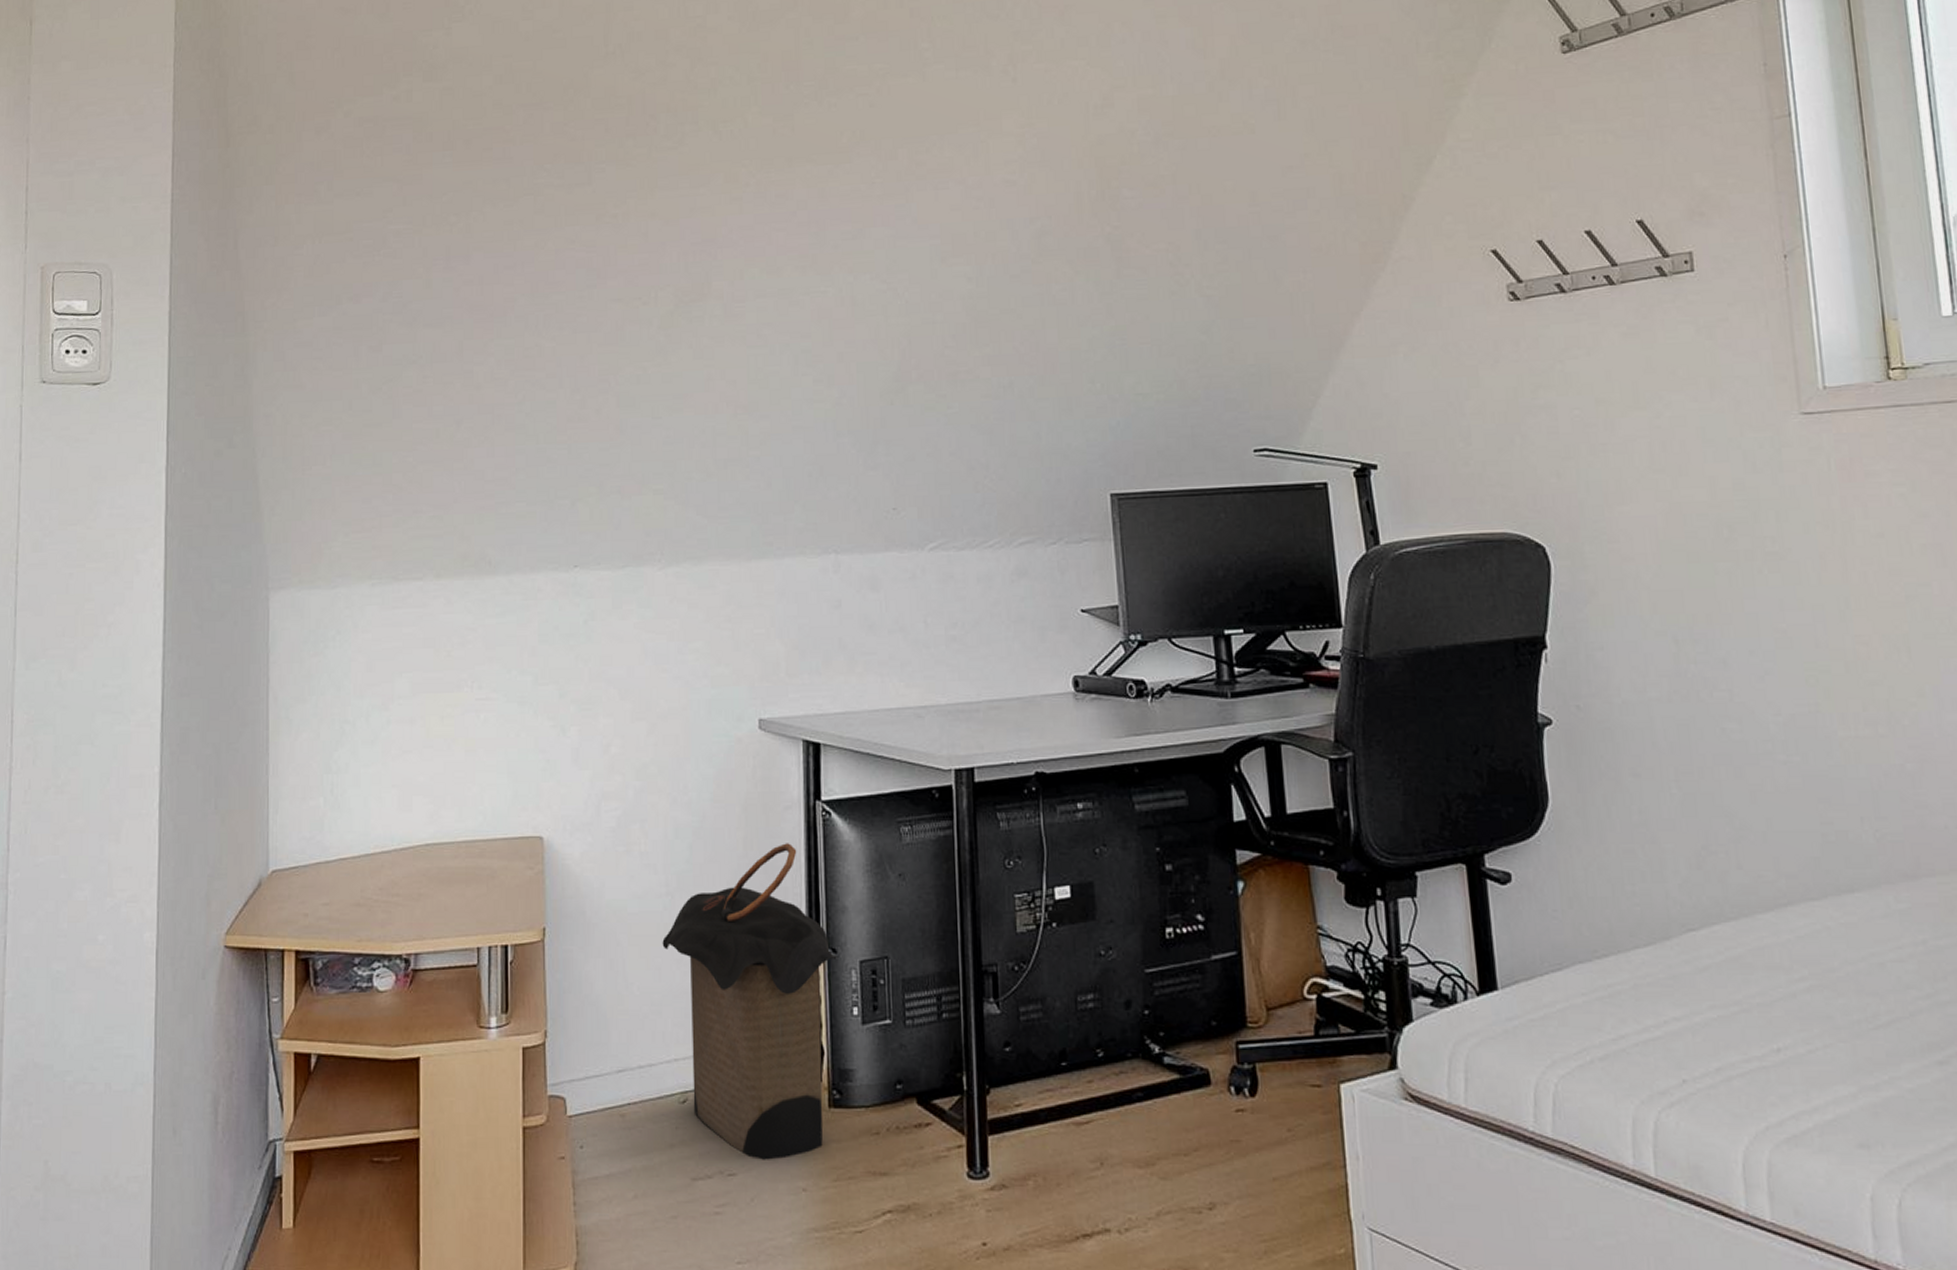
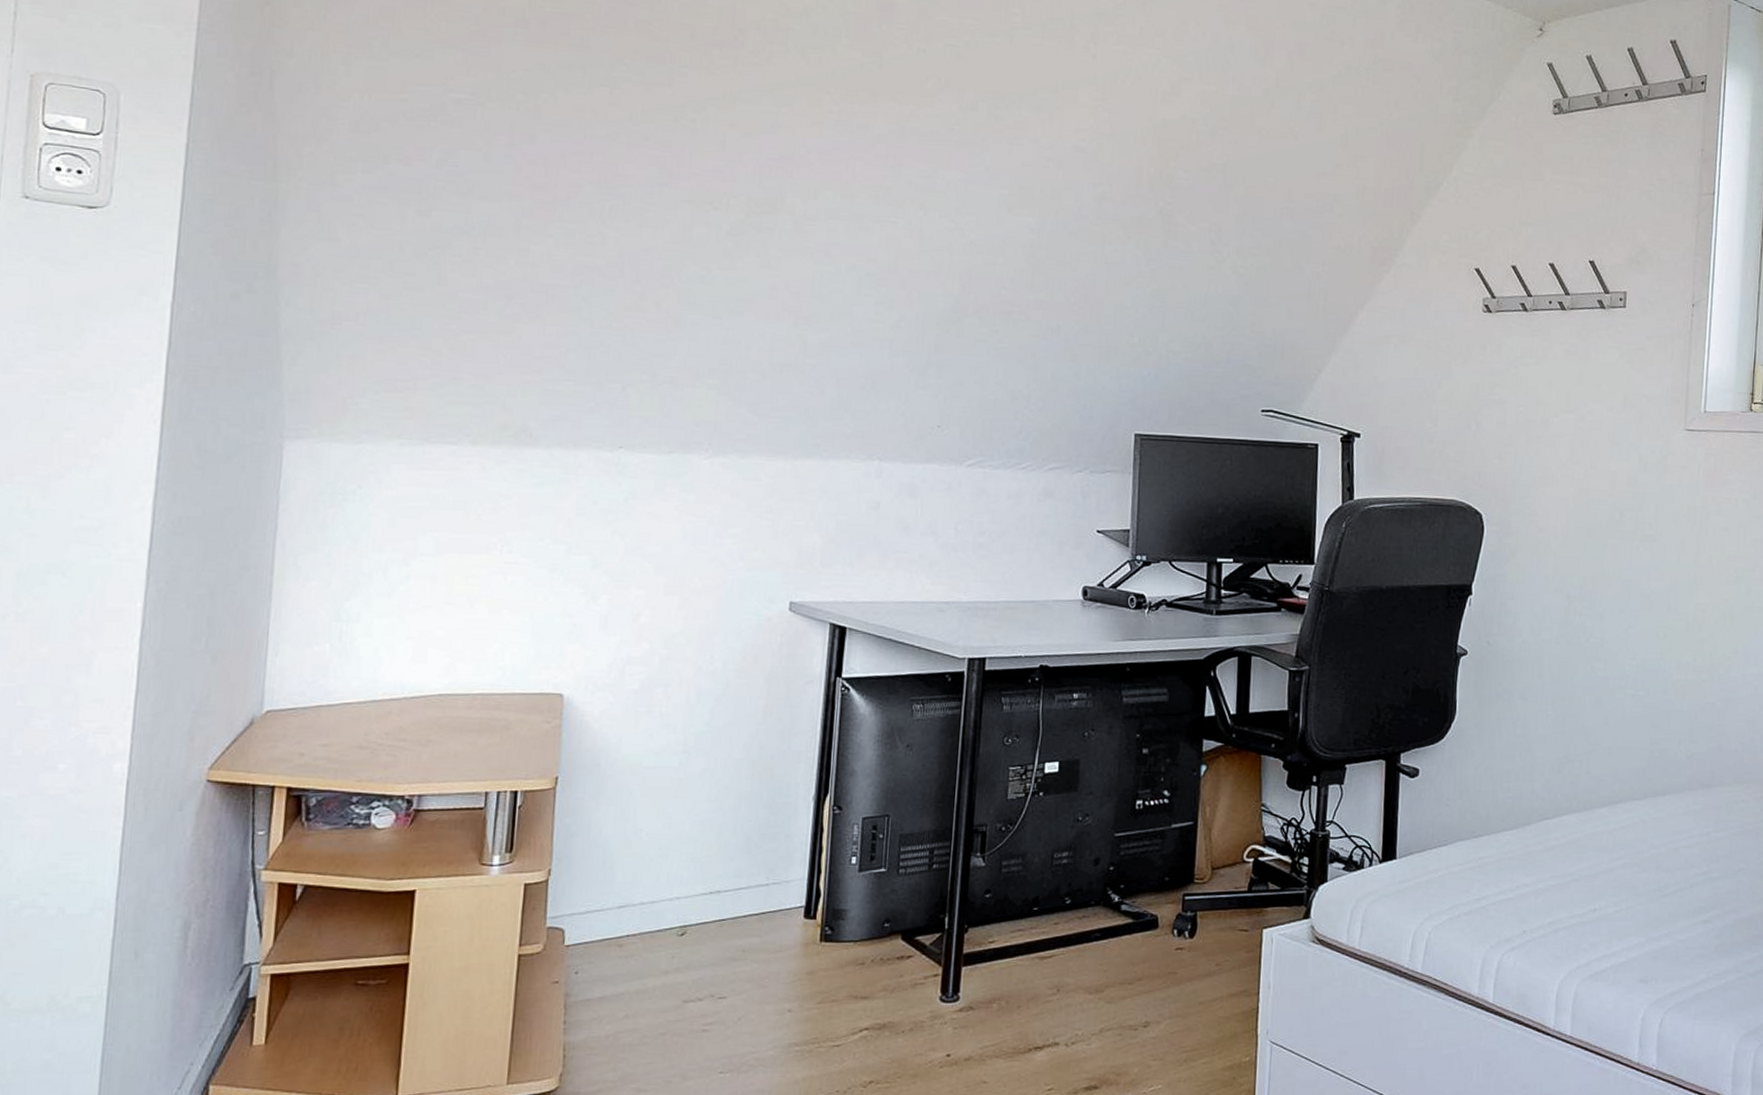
laundry hamper: present [662,843,839,1160] -> none [675,713,843,985]

